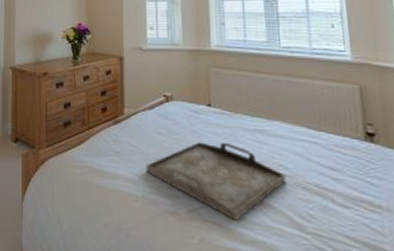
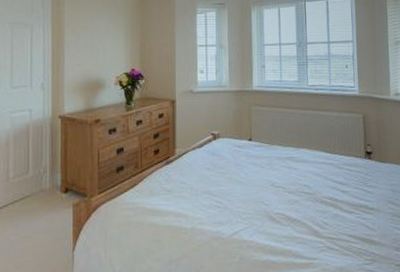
serving tray: present [145,142,287,221] -> none [194,171,309,237]

